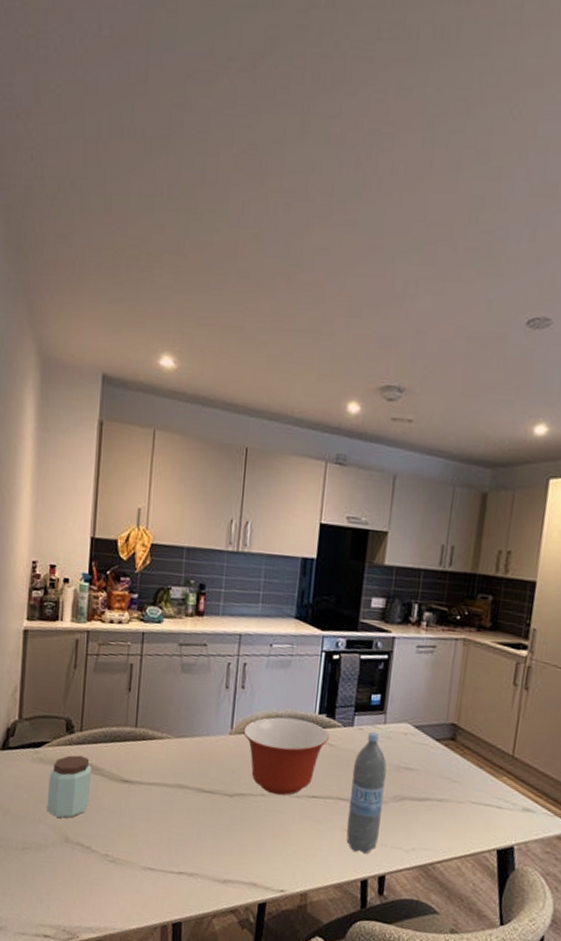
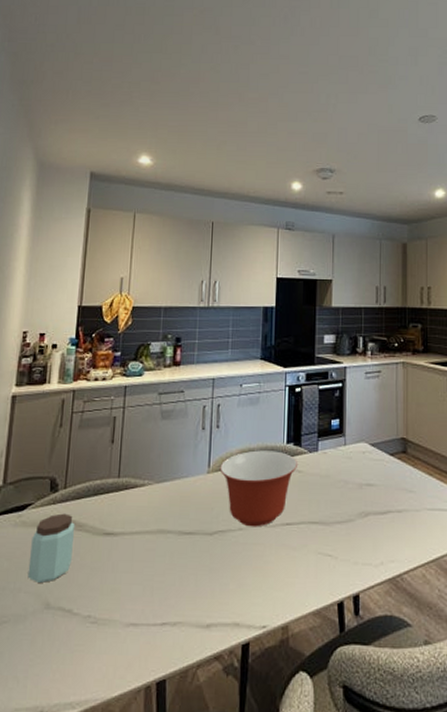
water bottle: present [346,731,387,854] -> none [319,454,350,574]

